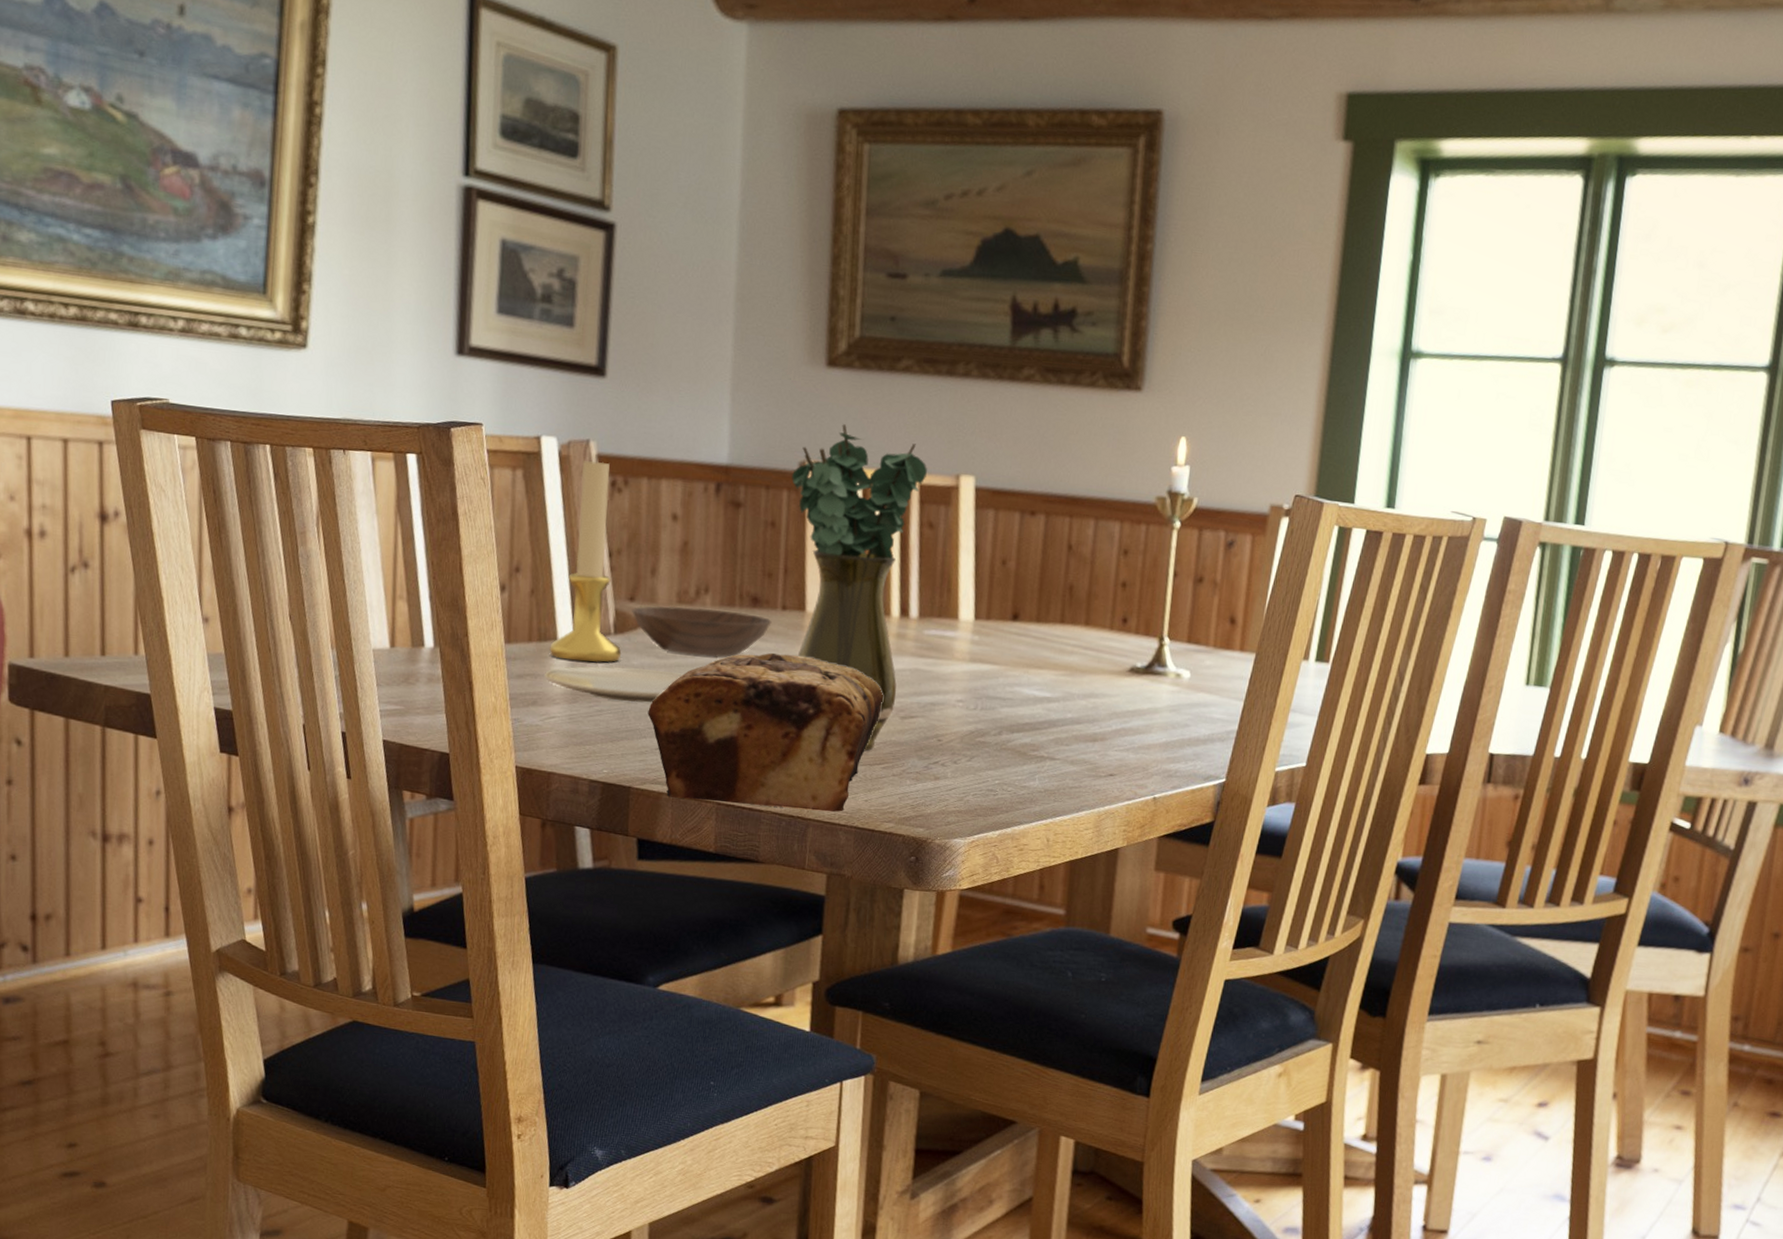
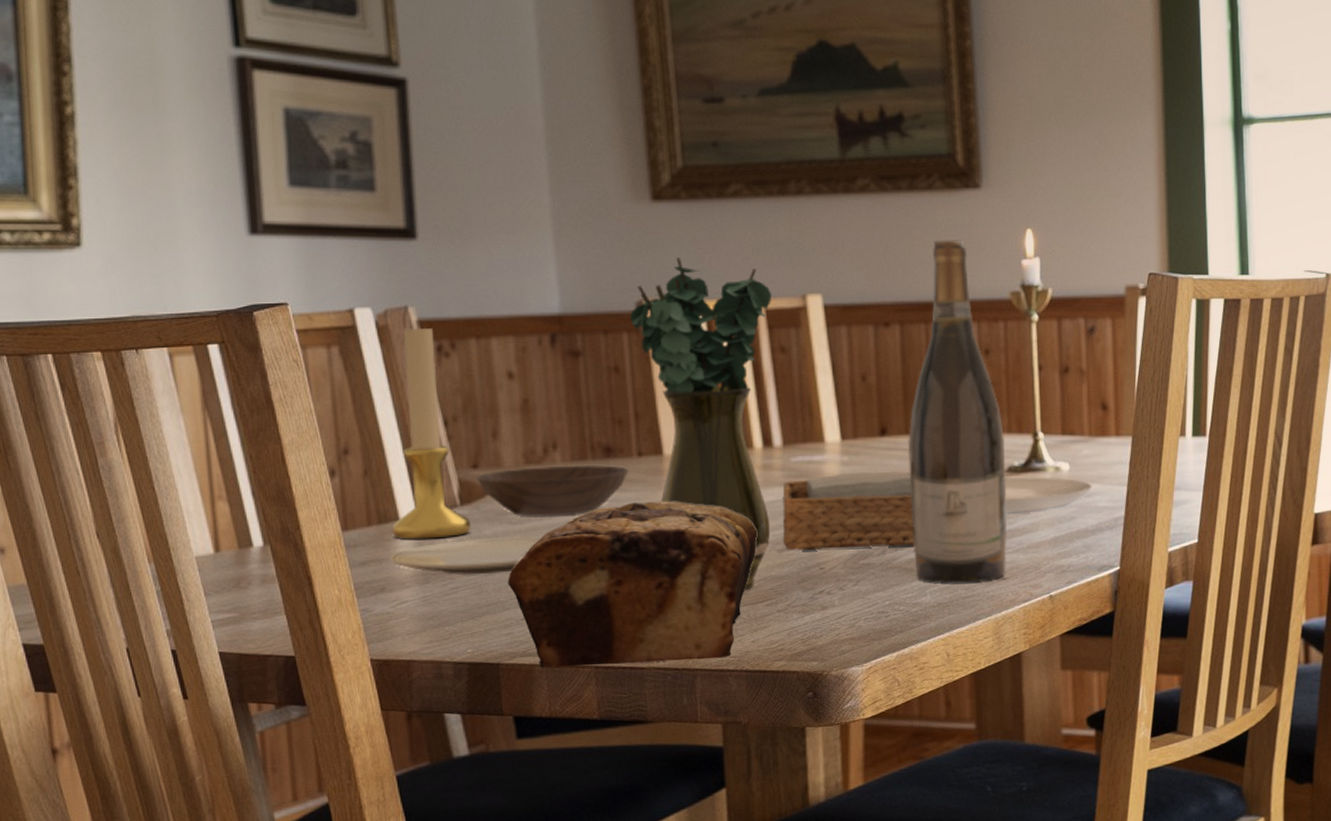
napkin holder: none [906,652,1036,731] -> present [782,471,915,551]
wine bottle: none [1027,437,1131,775] -> present [907,240,1008,584]
plate: none [1121,677,1210,714] -> present [1004,477,1092,514]

